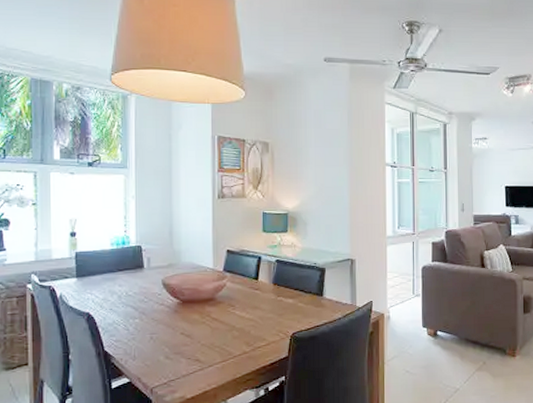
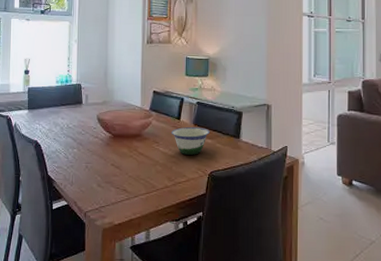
bowl: none [248,286,291,317] -> present [171,126,210,155]

